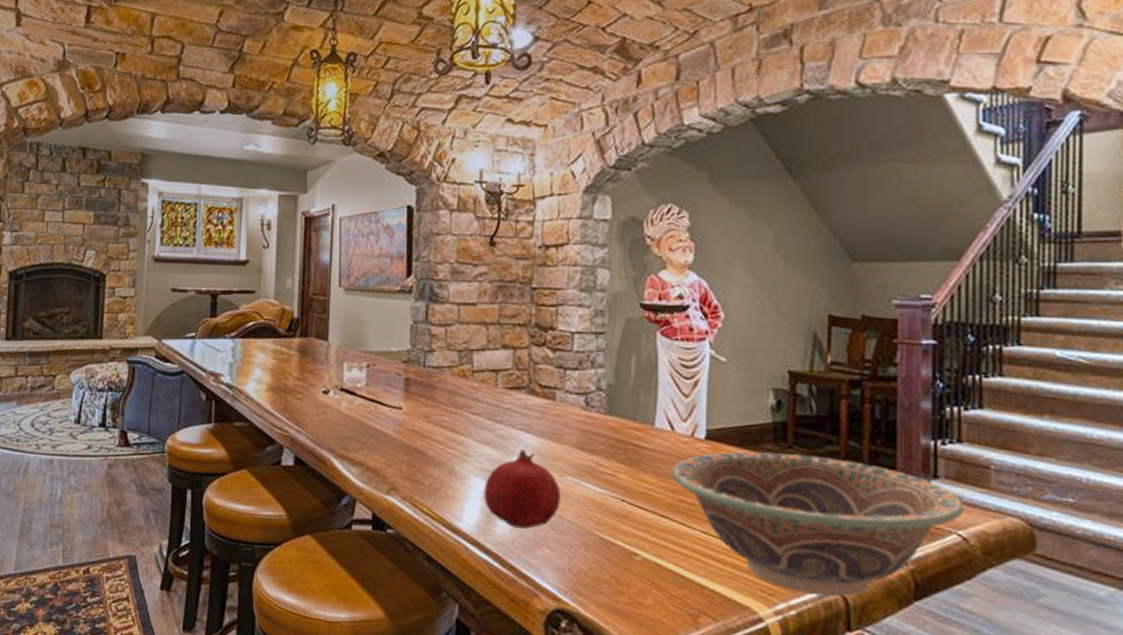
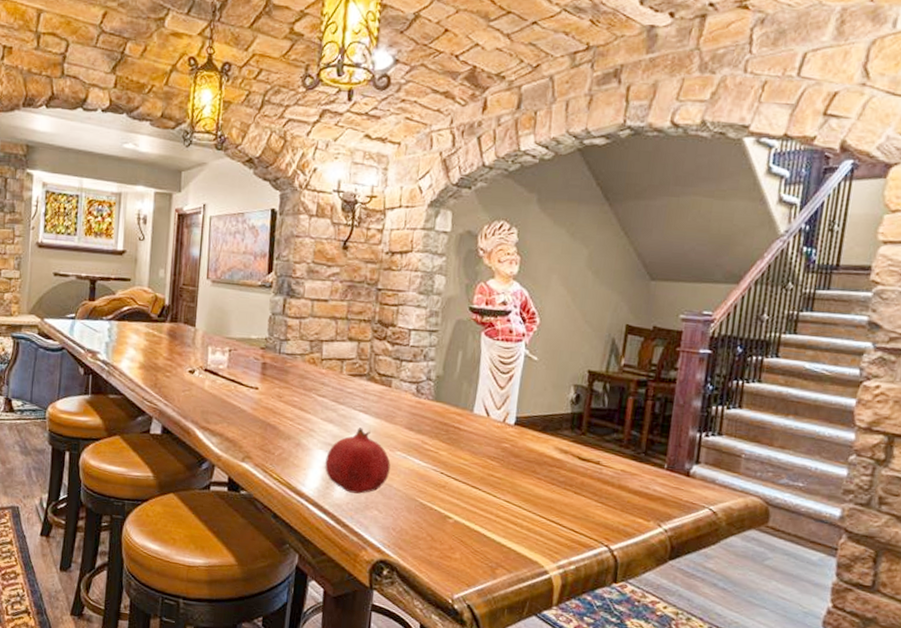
decorative bowl: present [672,451,965,598] -> none [484,436,717,556]

